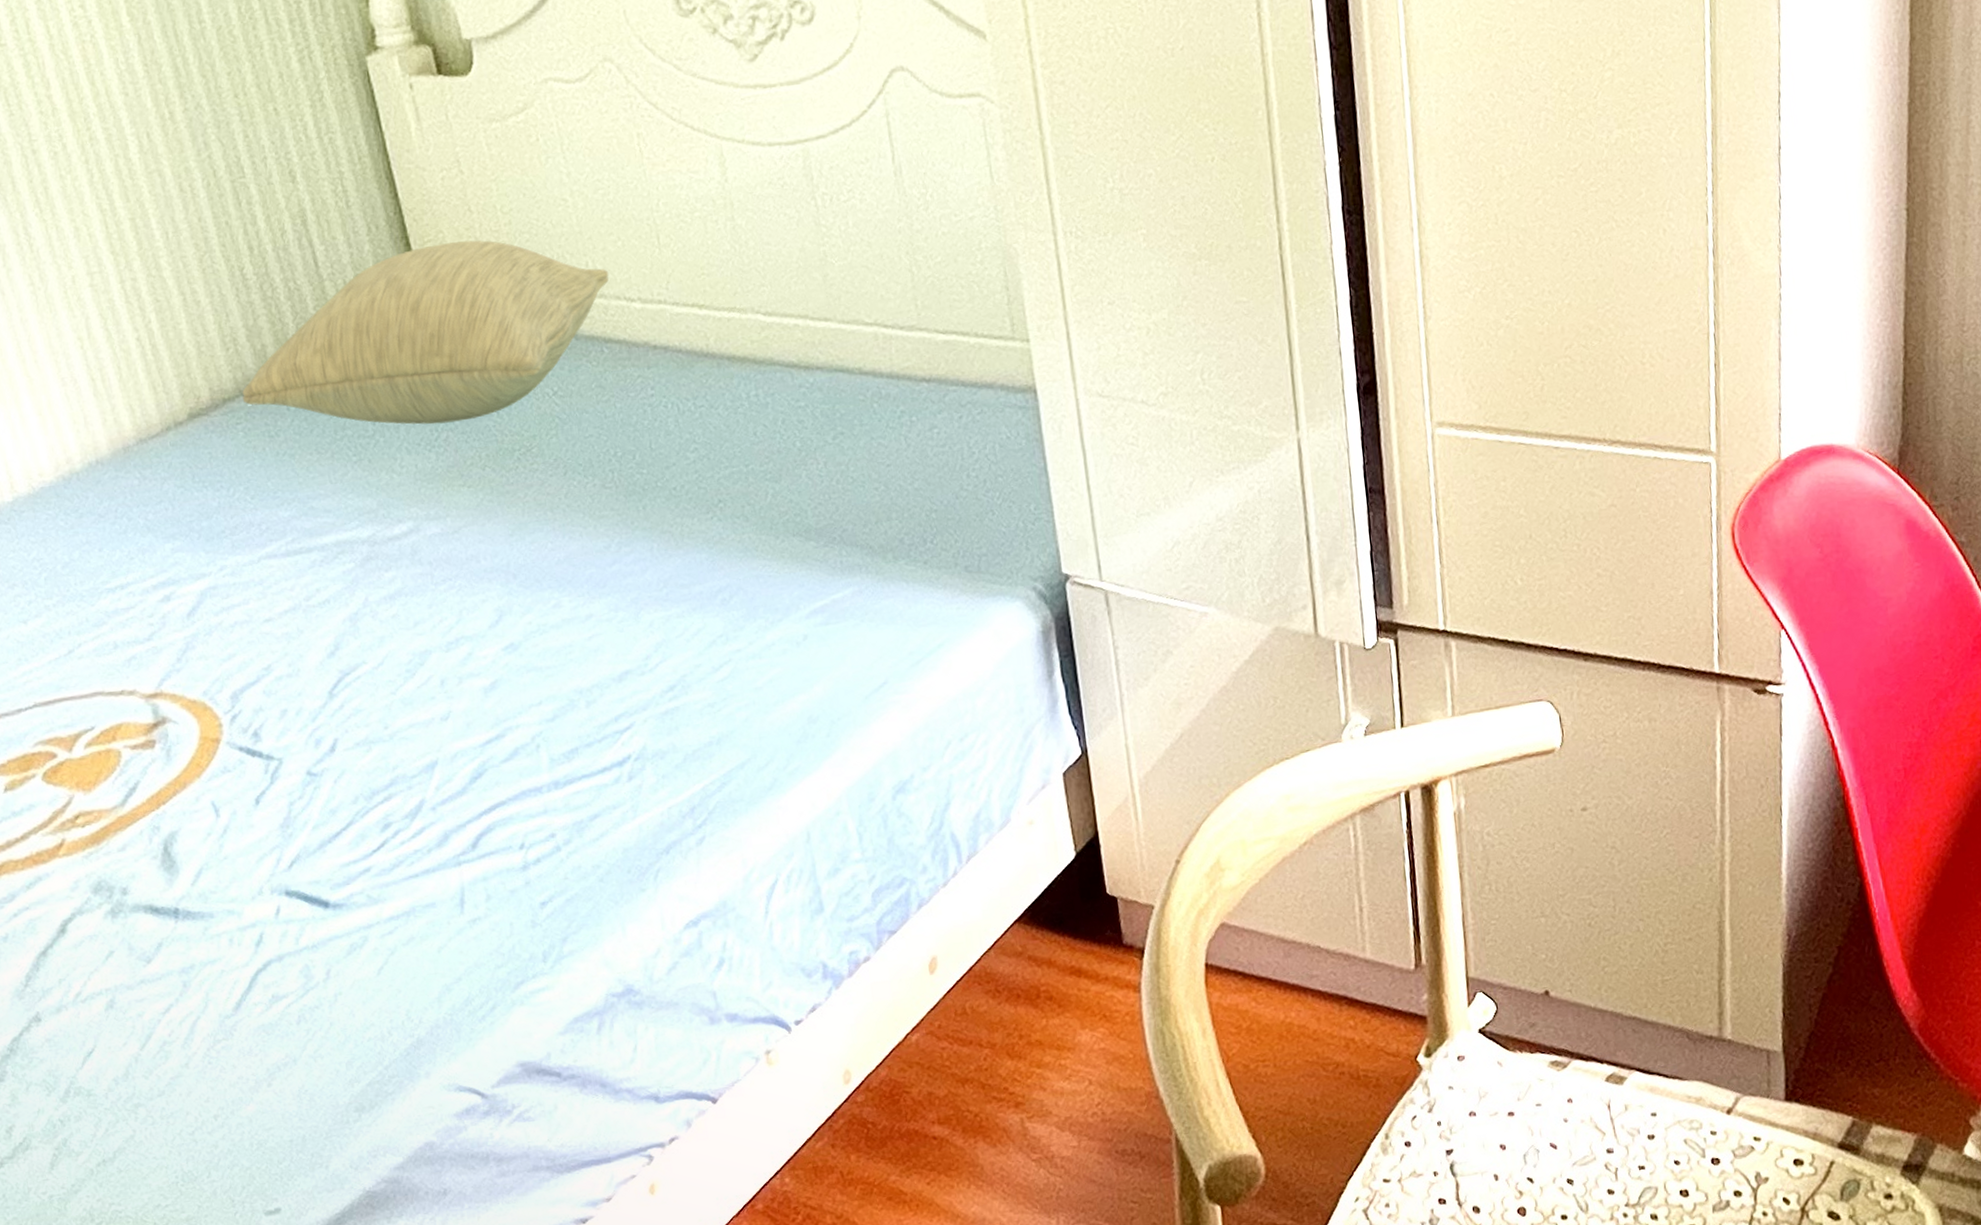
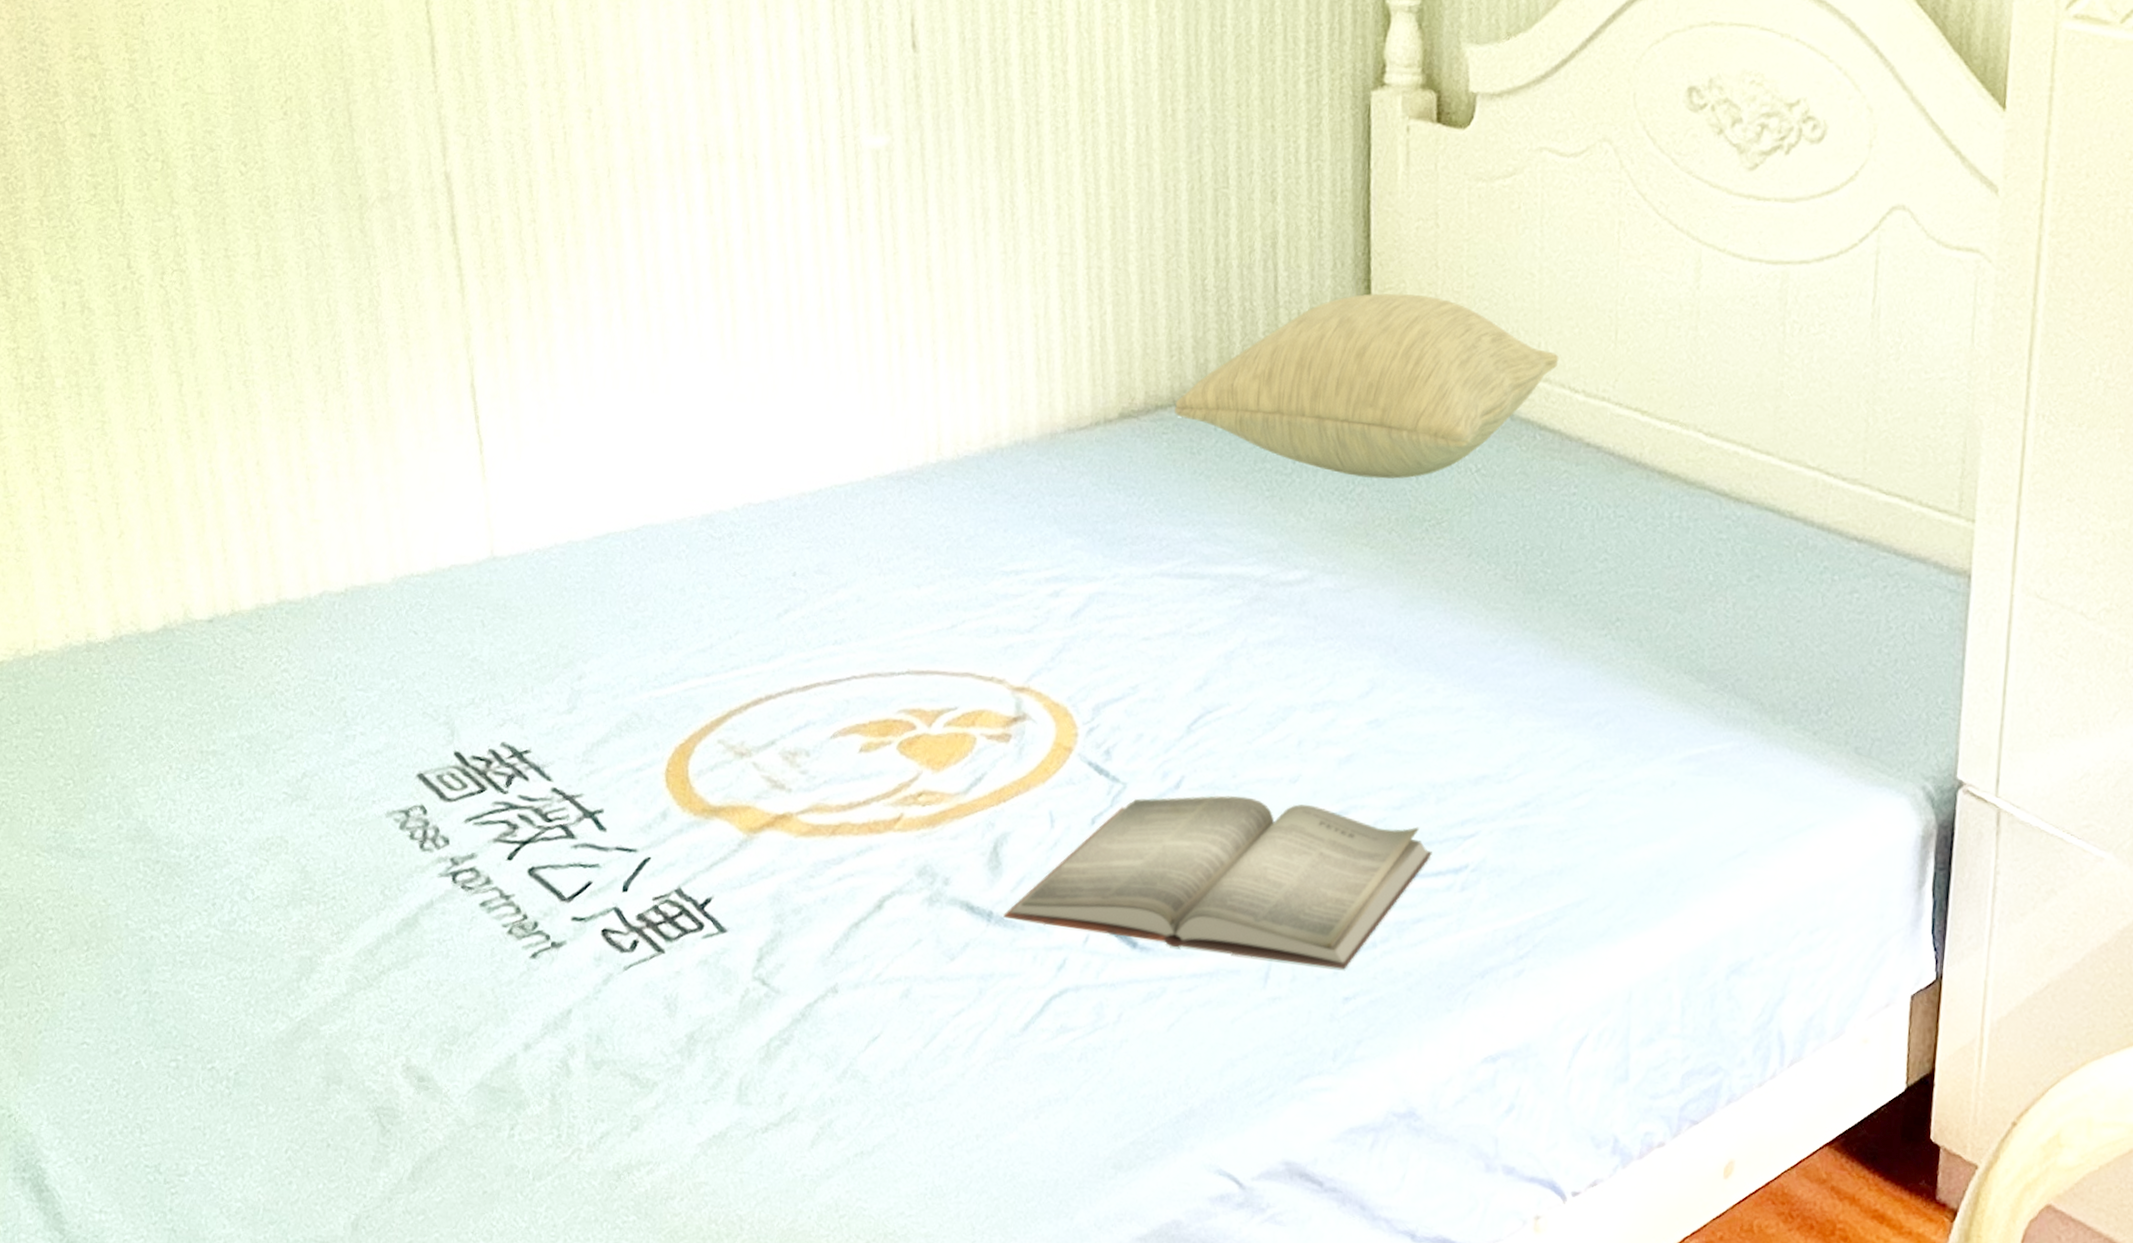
hardback book: none [189,732,594,911] -> present [1003,795,1432,970]

